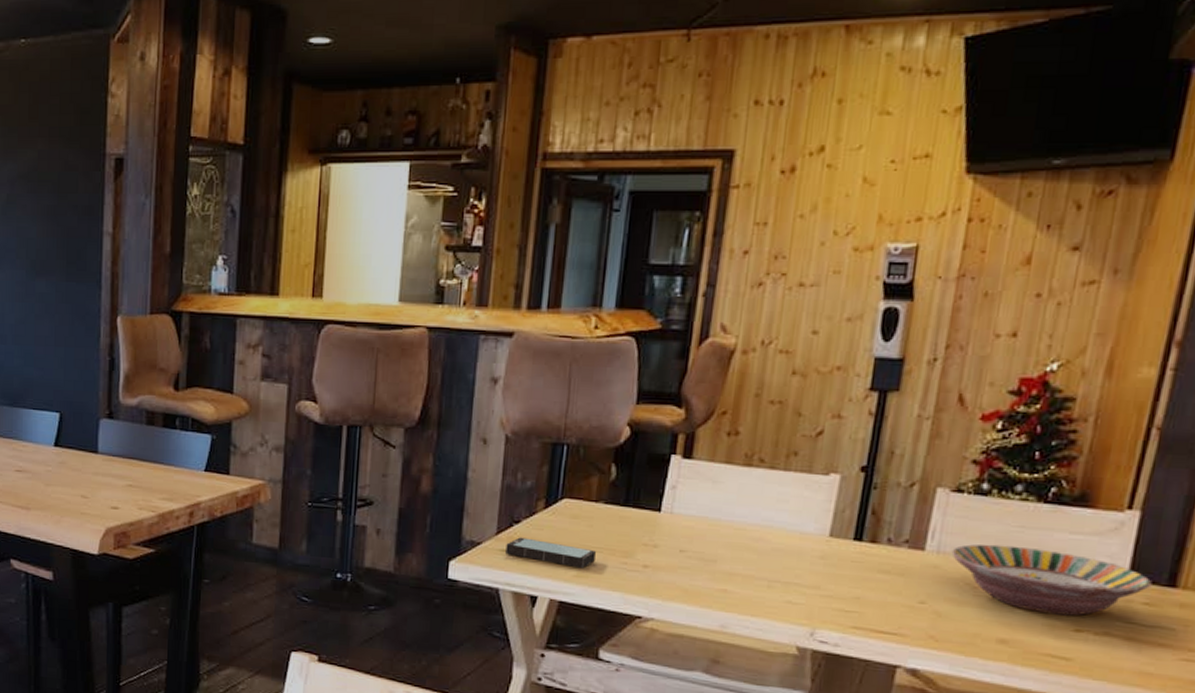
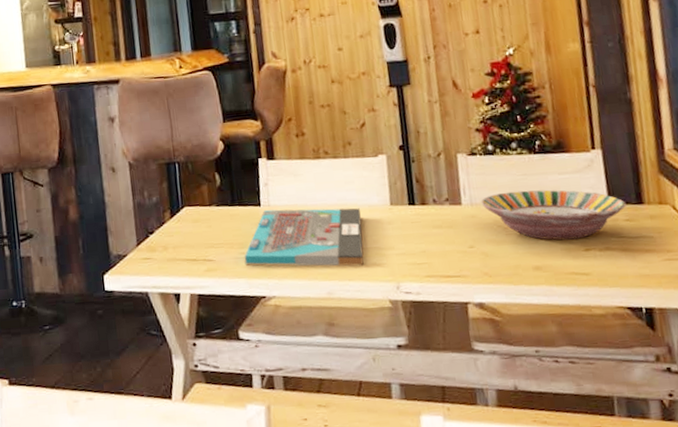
smartphone: present [505,537,596,569] -> none [146,244,219,264]
board game: none [625,518,788,602] -> present [244,208,364,266]

